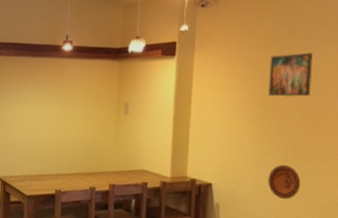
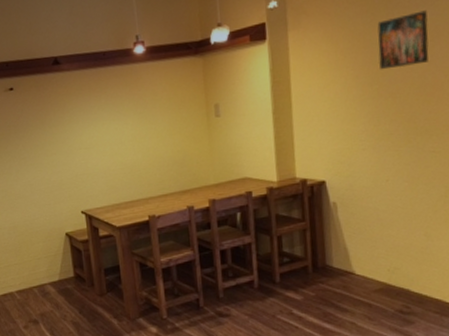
decorative plate: present [268,164,301,200] -> none [389,146,428,187]

